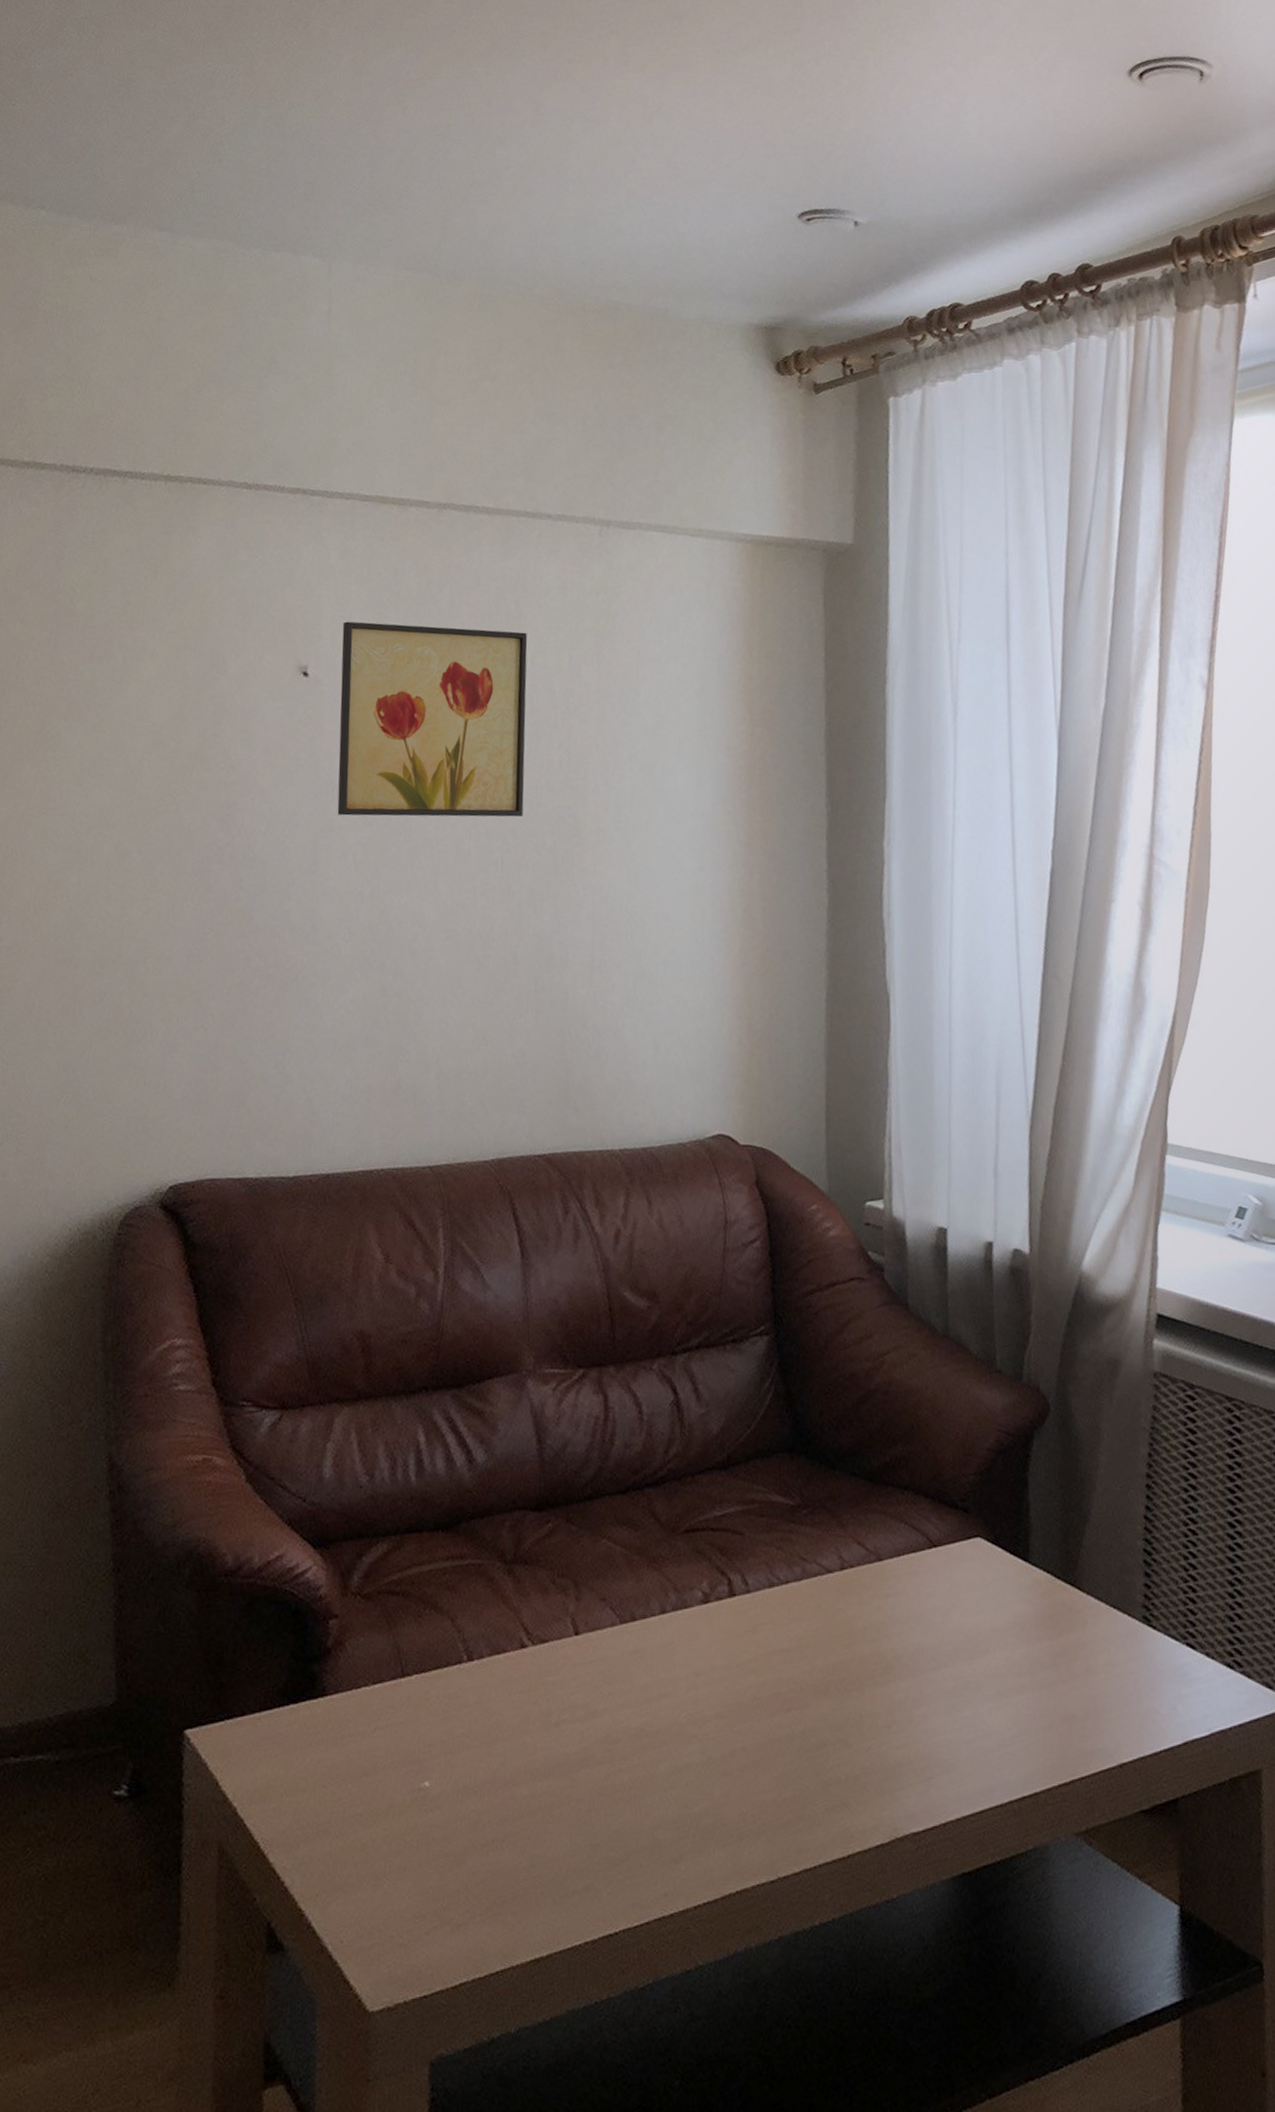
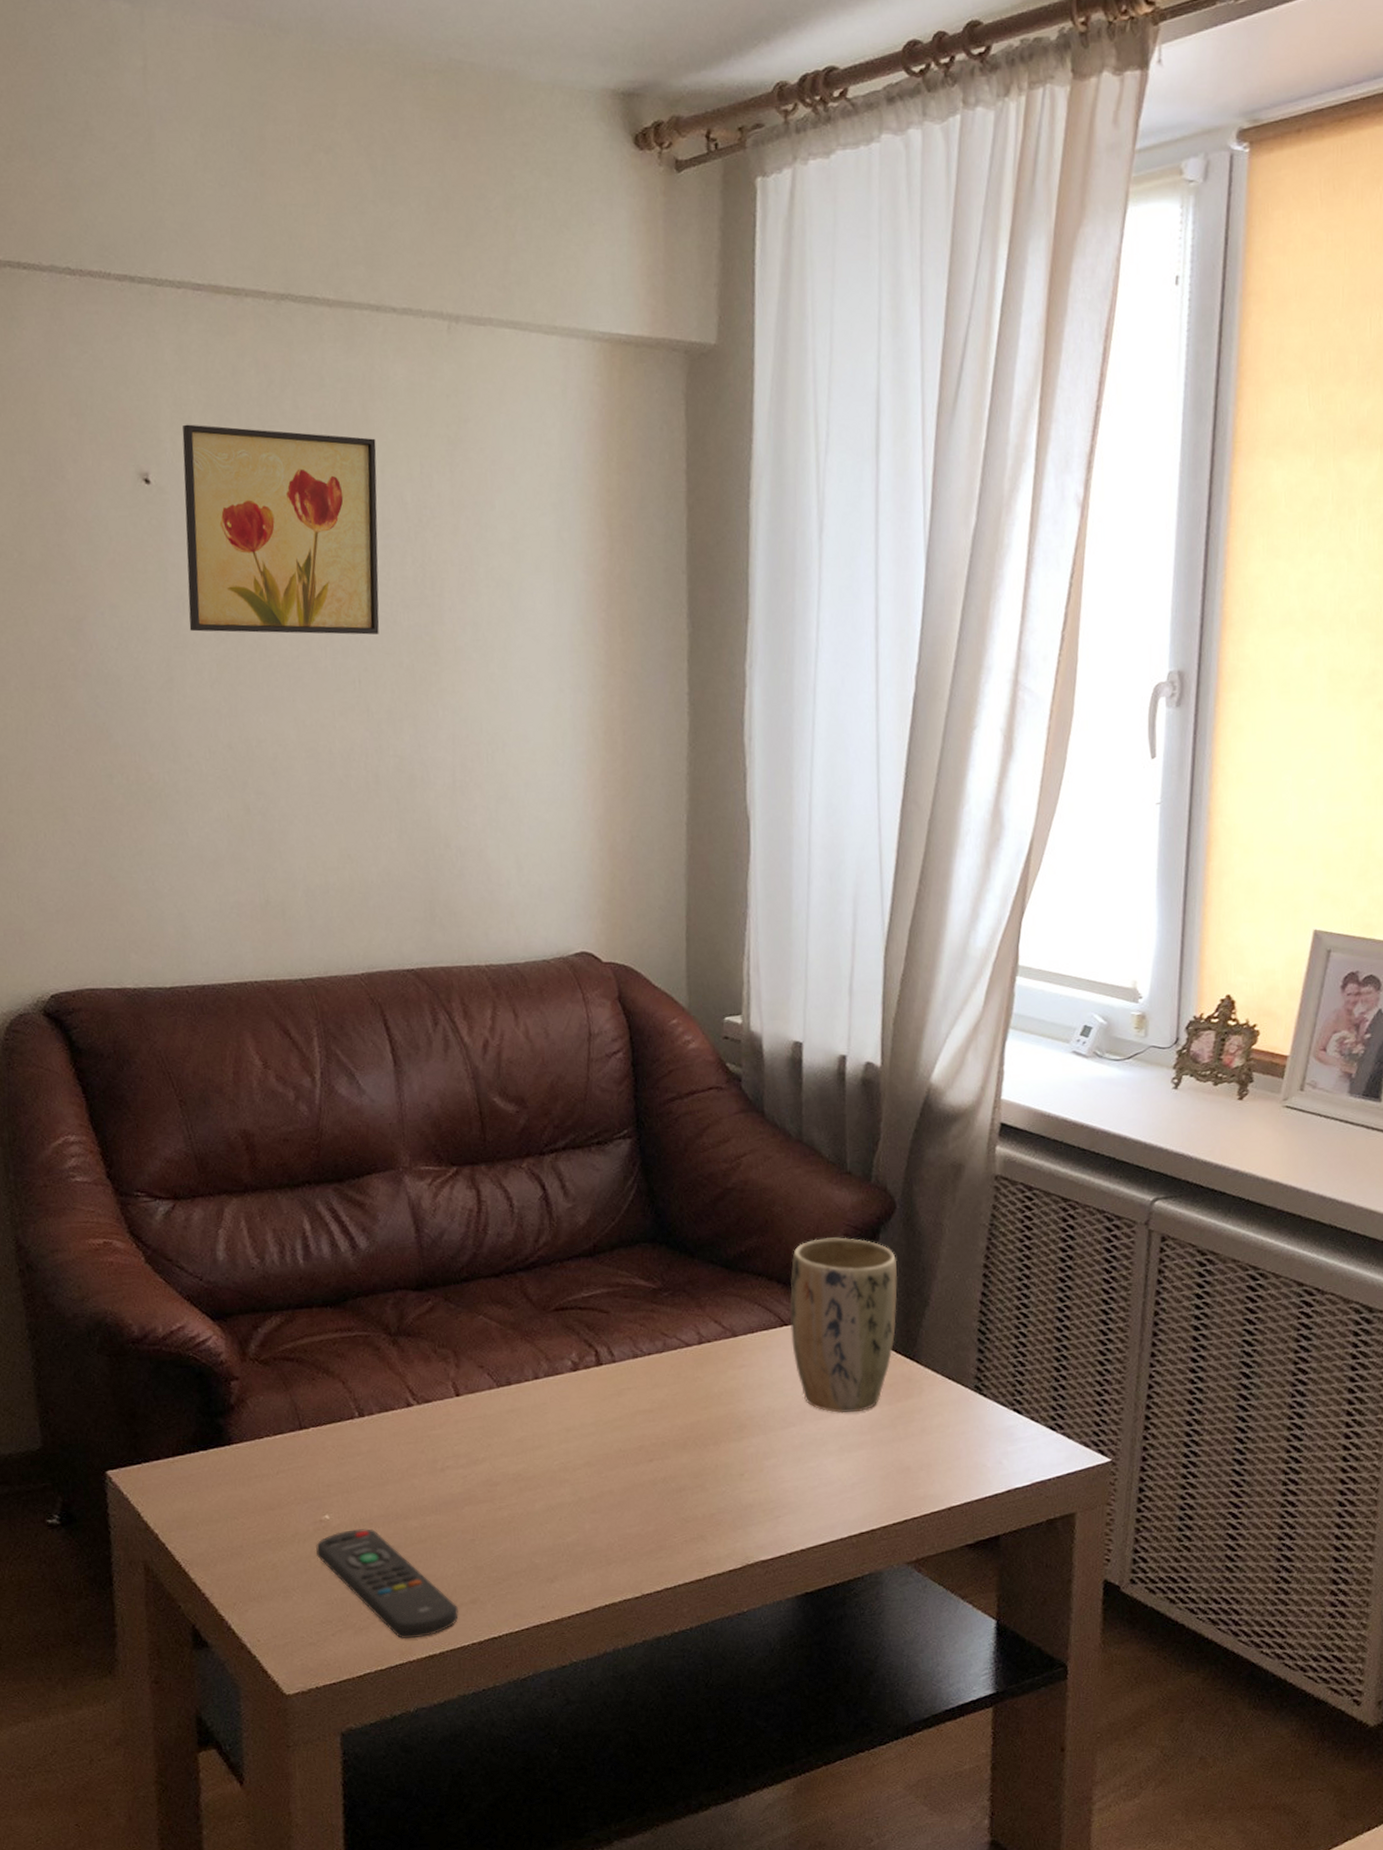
remote control: none [411,1798,571,1938] -> present [315,1529,459,1639]
plant pot: none [938,1444,1055,1651] -> present [789,1237,898,1414]

